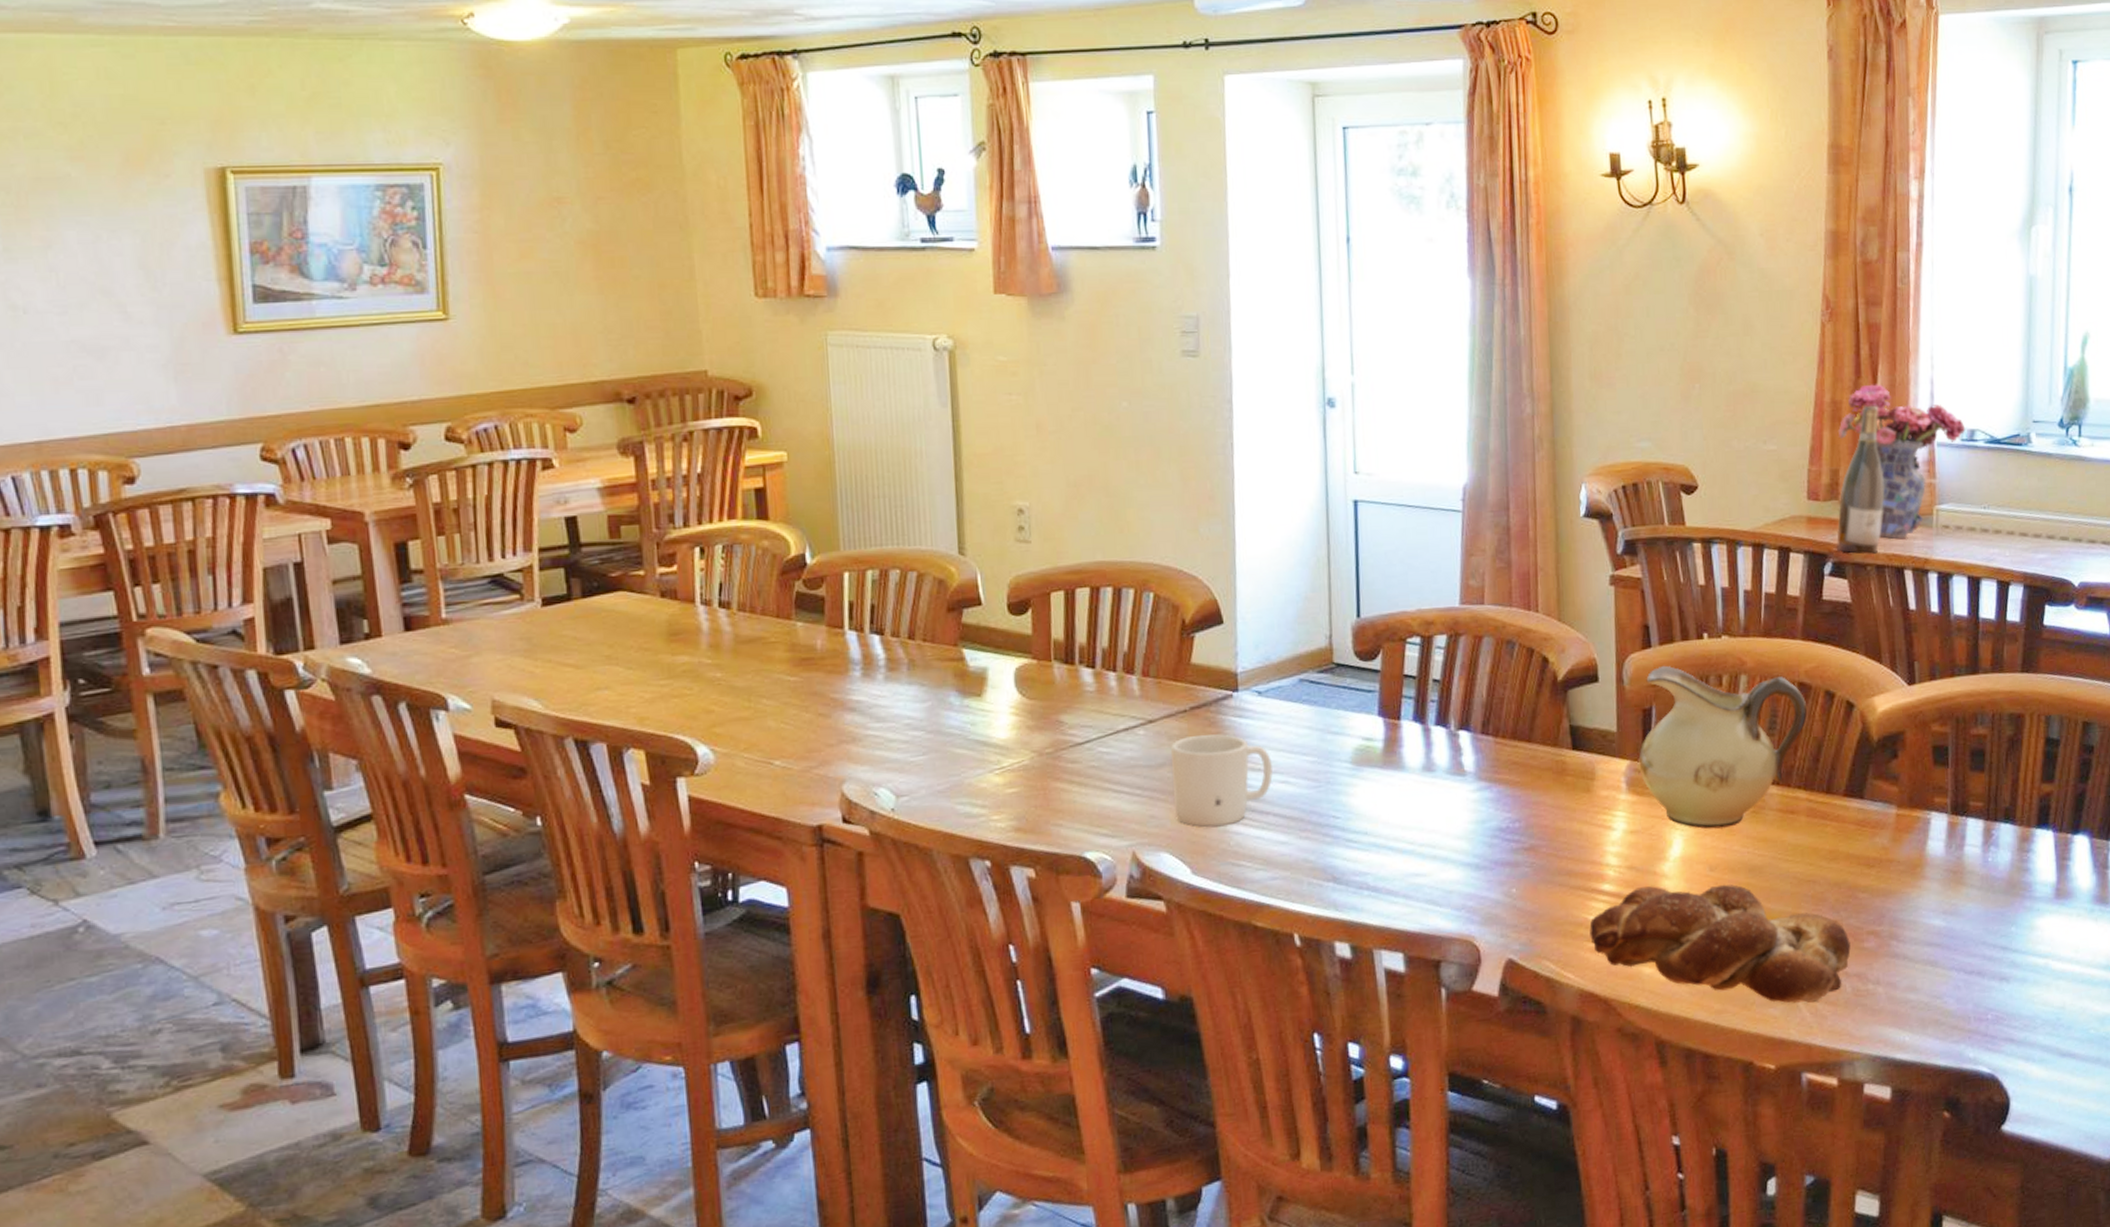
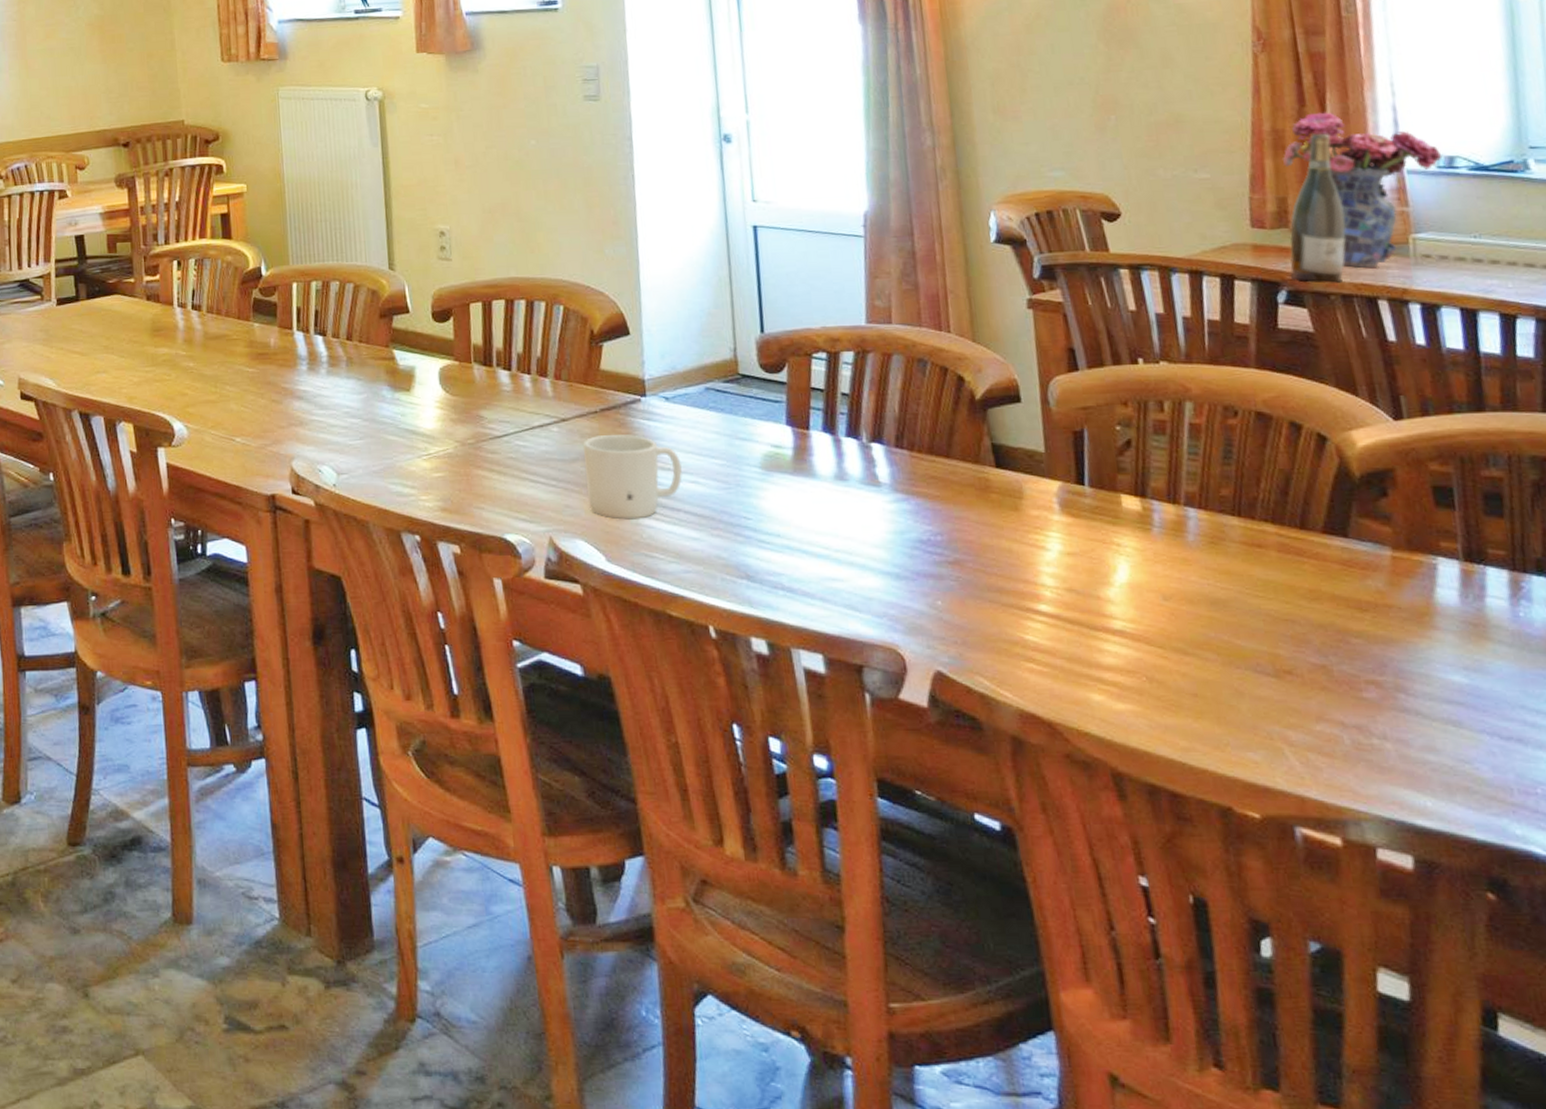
bread loaf: present [1589,884,1851,1003] -> none [1026,611,1346,751]
pitcher: present [1638,665,1808,829] -> none [1071,389,1270,557]

